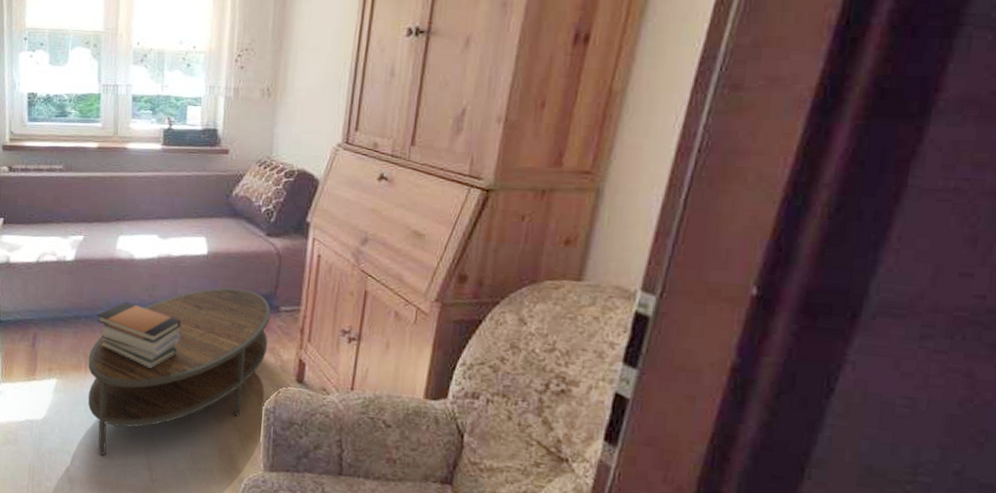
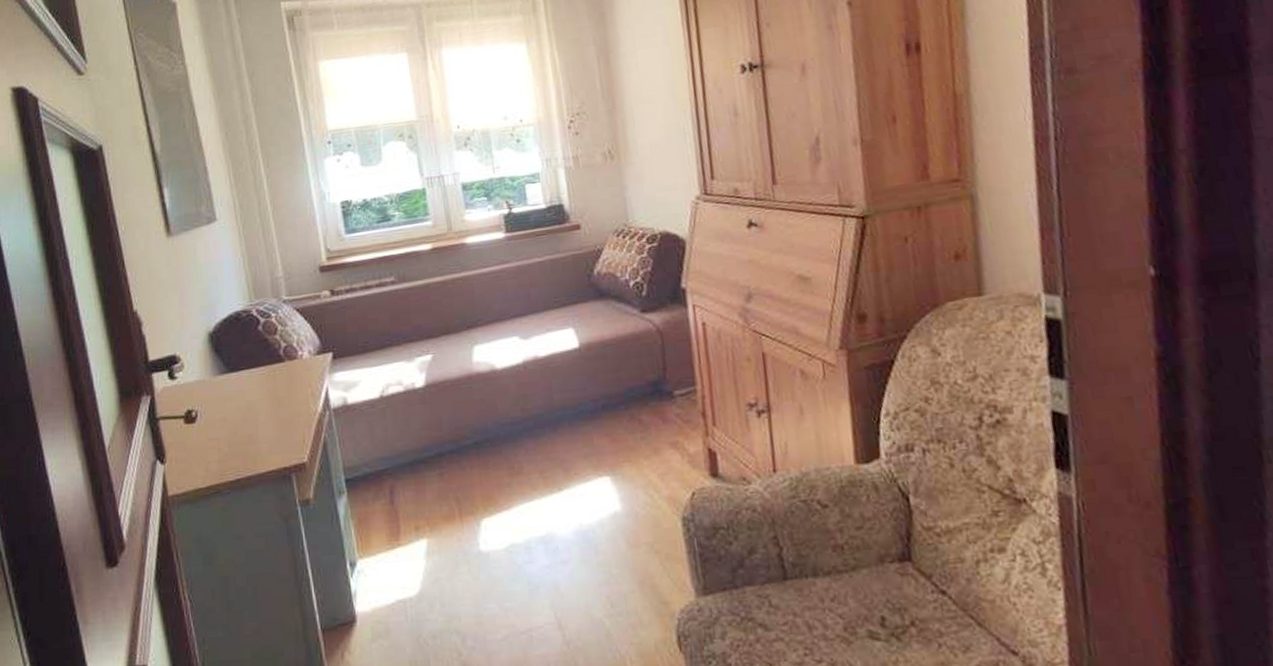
coffee table: present [87,287,271,456] -> none [461,379,670,626]
book stack: present [96,301,182,369] -> none [463,422,568,500]

